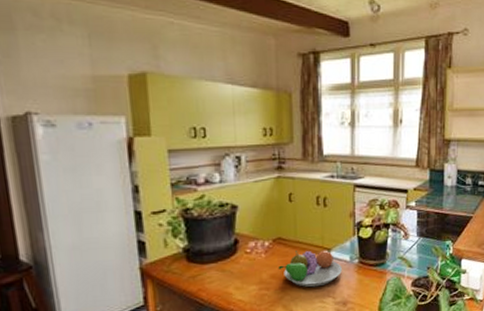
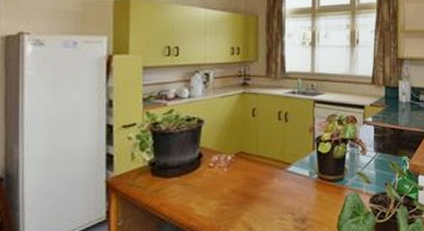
fruit bowl: present [278,250,342,288] -> none [239,164,301,203]

